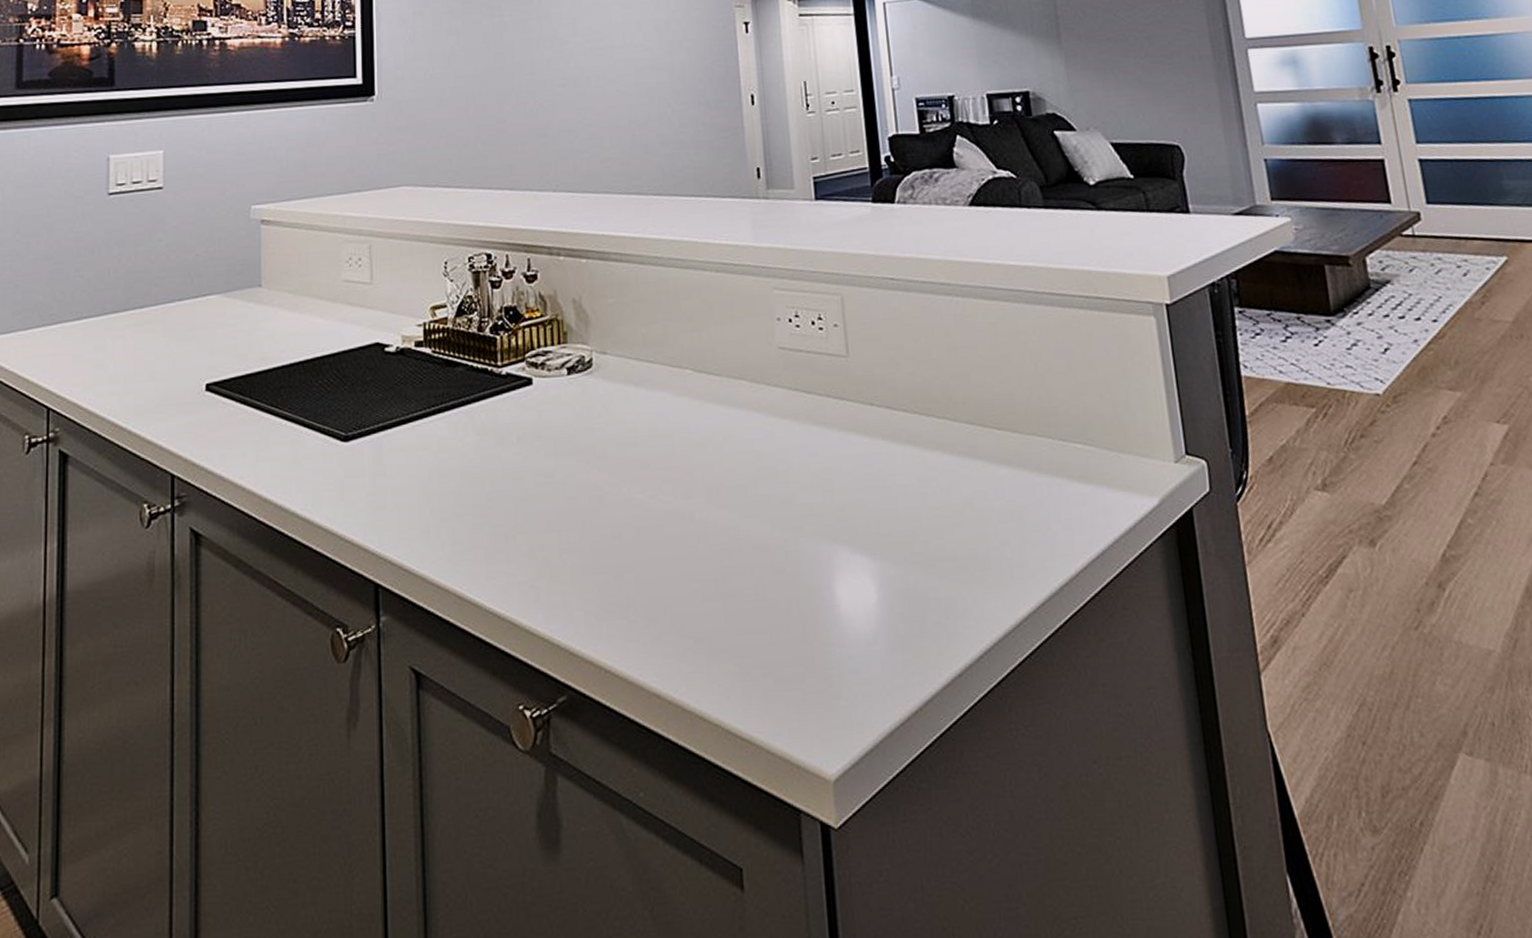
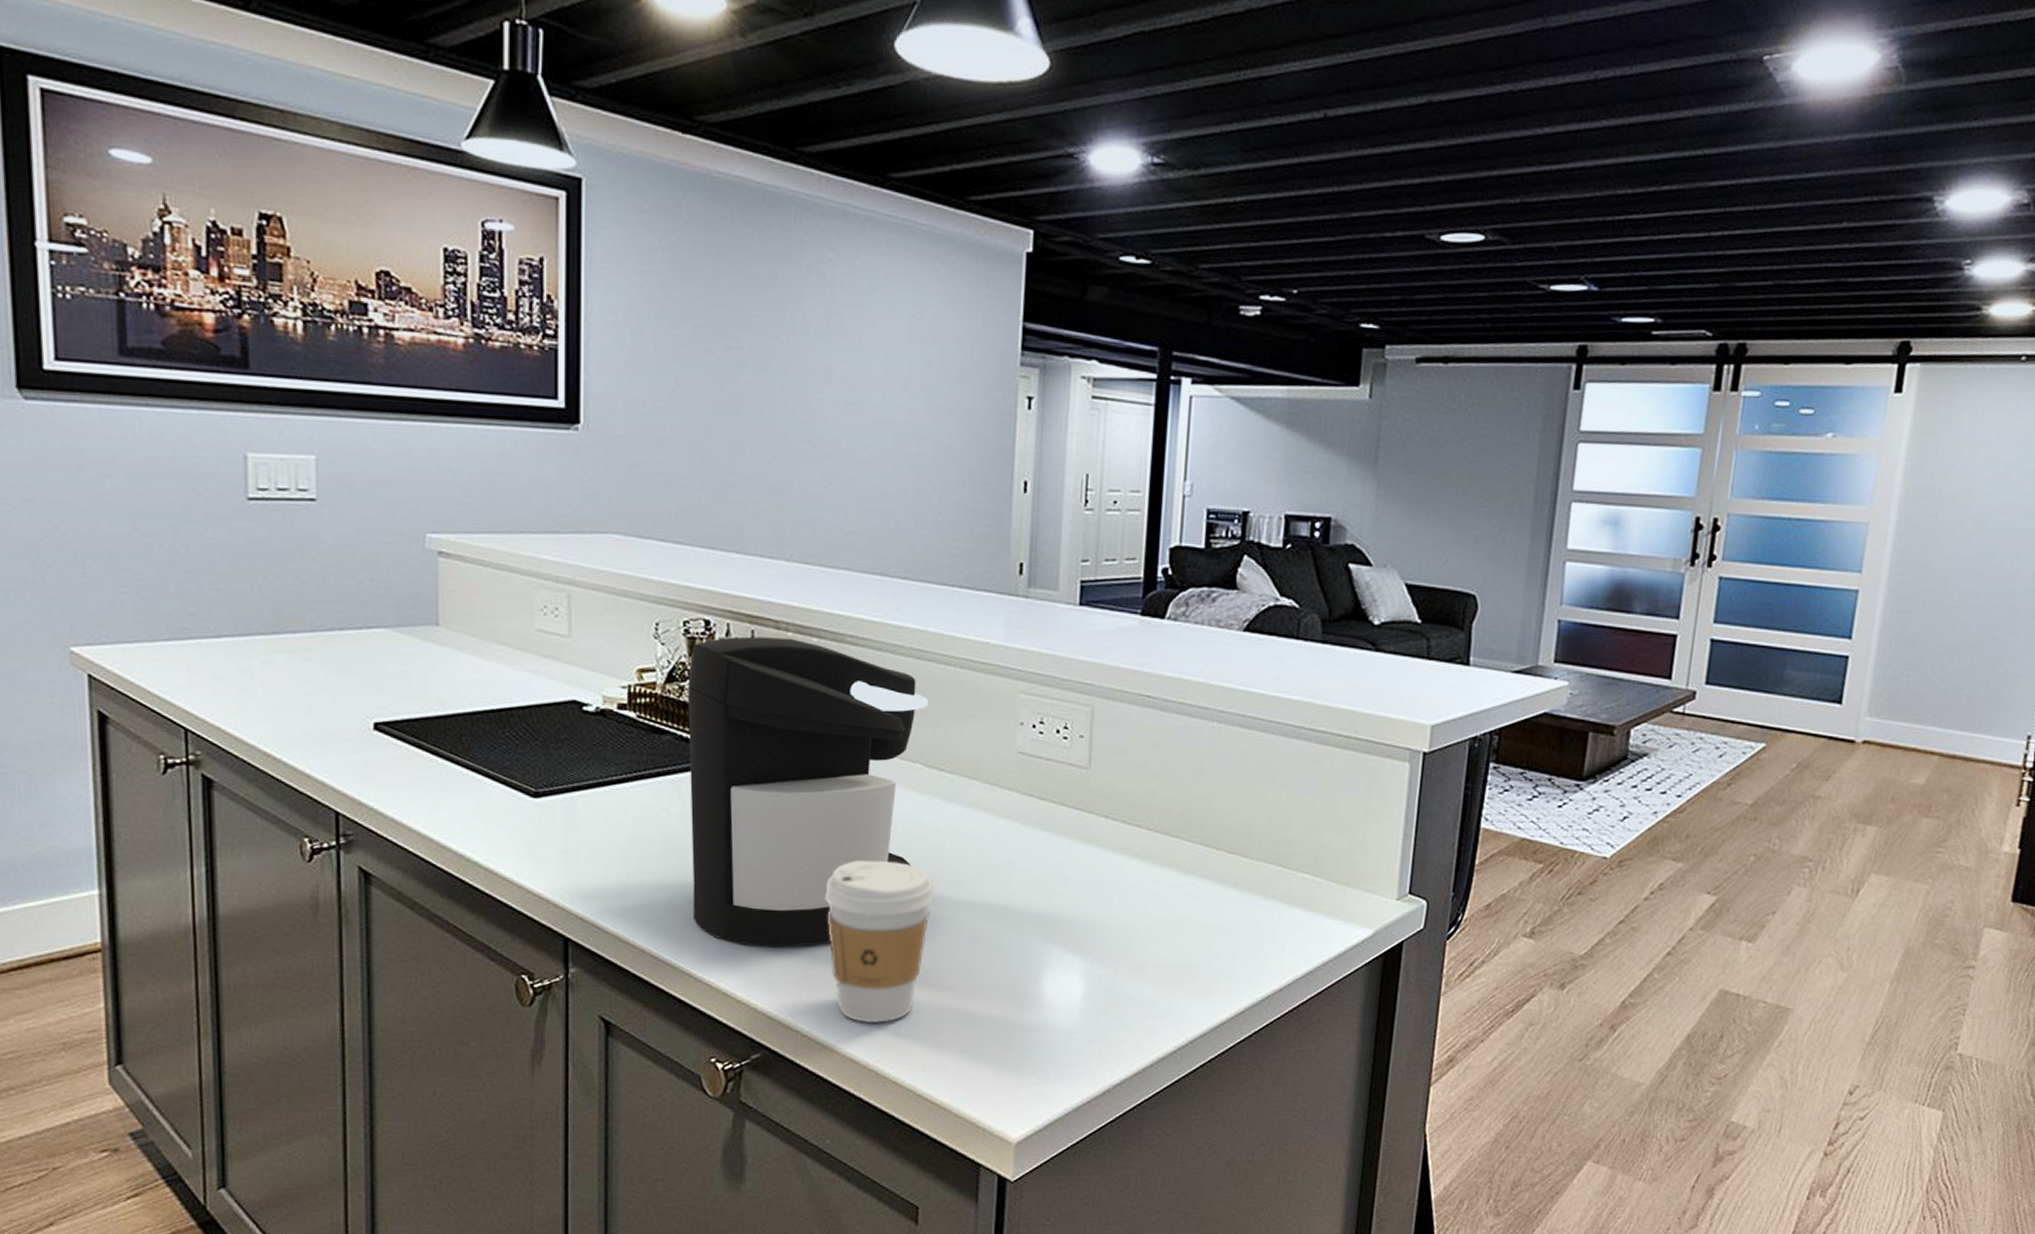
coffee maker: none [475,262,693,575] -> present [688,636,928,947]
coffee cup: none [615,473,717,651] -> present [826,861,933,1023]

